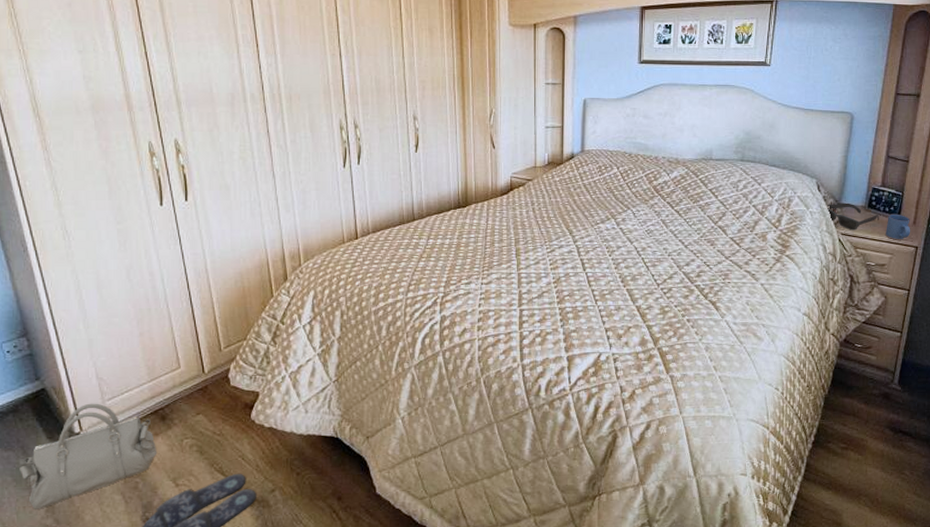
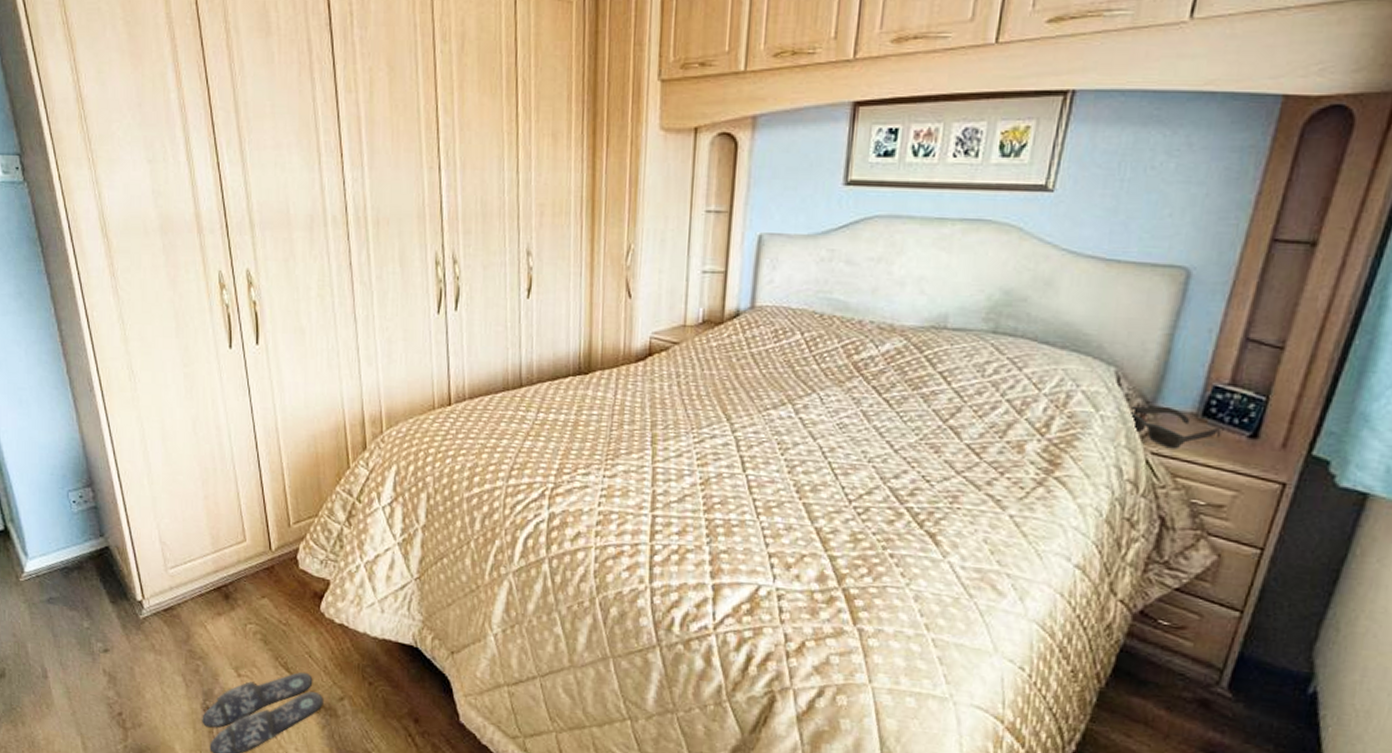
shoulder bag: present [20,403,158,510] -> none [84,569,220,679]
mug: present [886,214,911,240] -> none [1229,428,1277,471]

